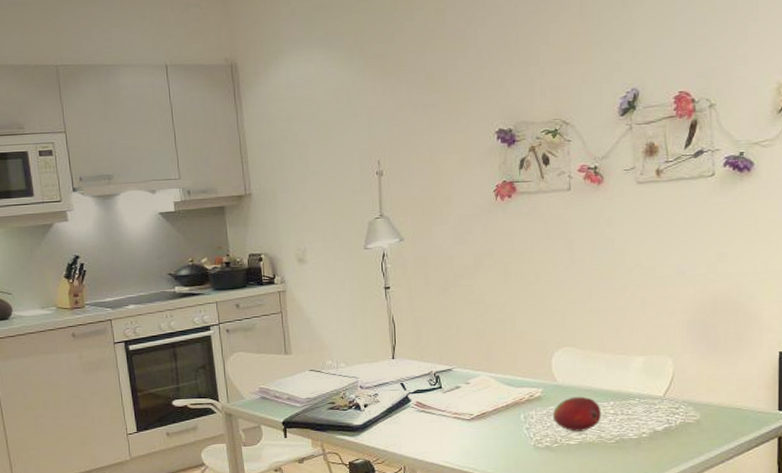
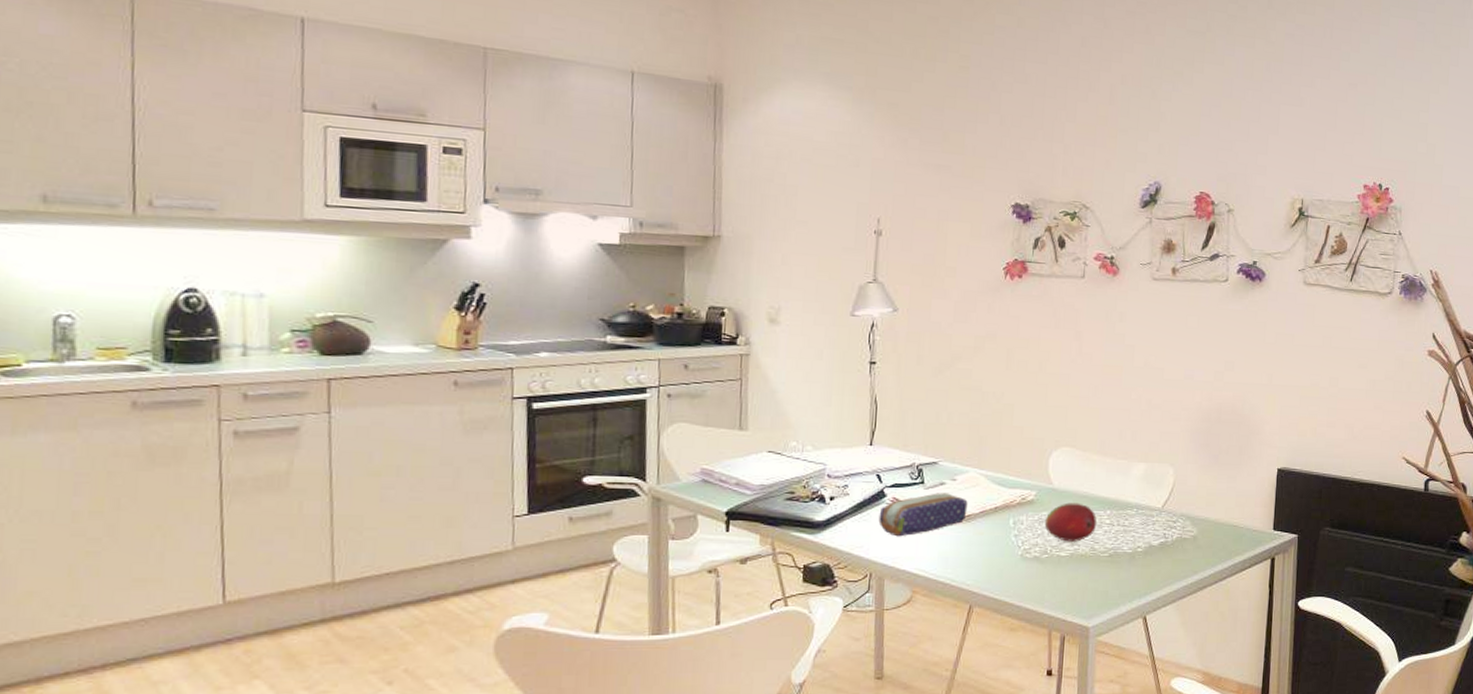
pencil case: none [406,395,482,435] -> present [878,493,968,537]

